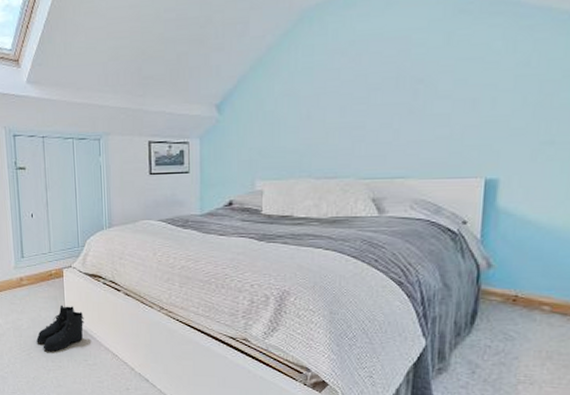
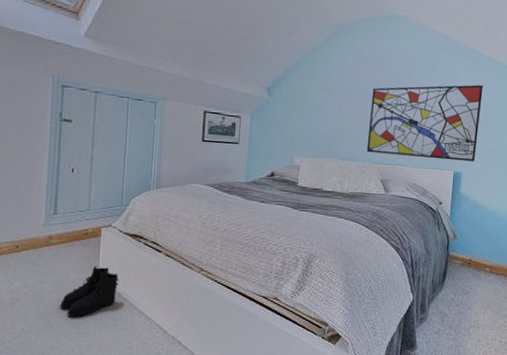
wall art: none [349,51,534,166] -> present [366,84,483,162]

